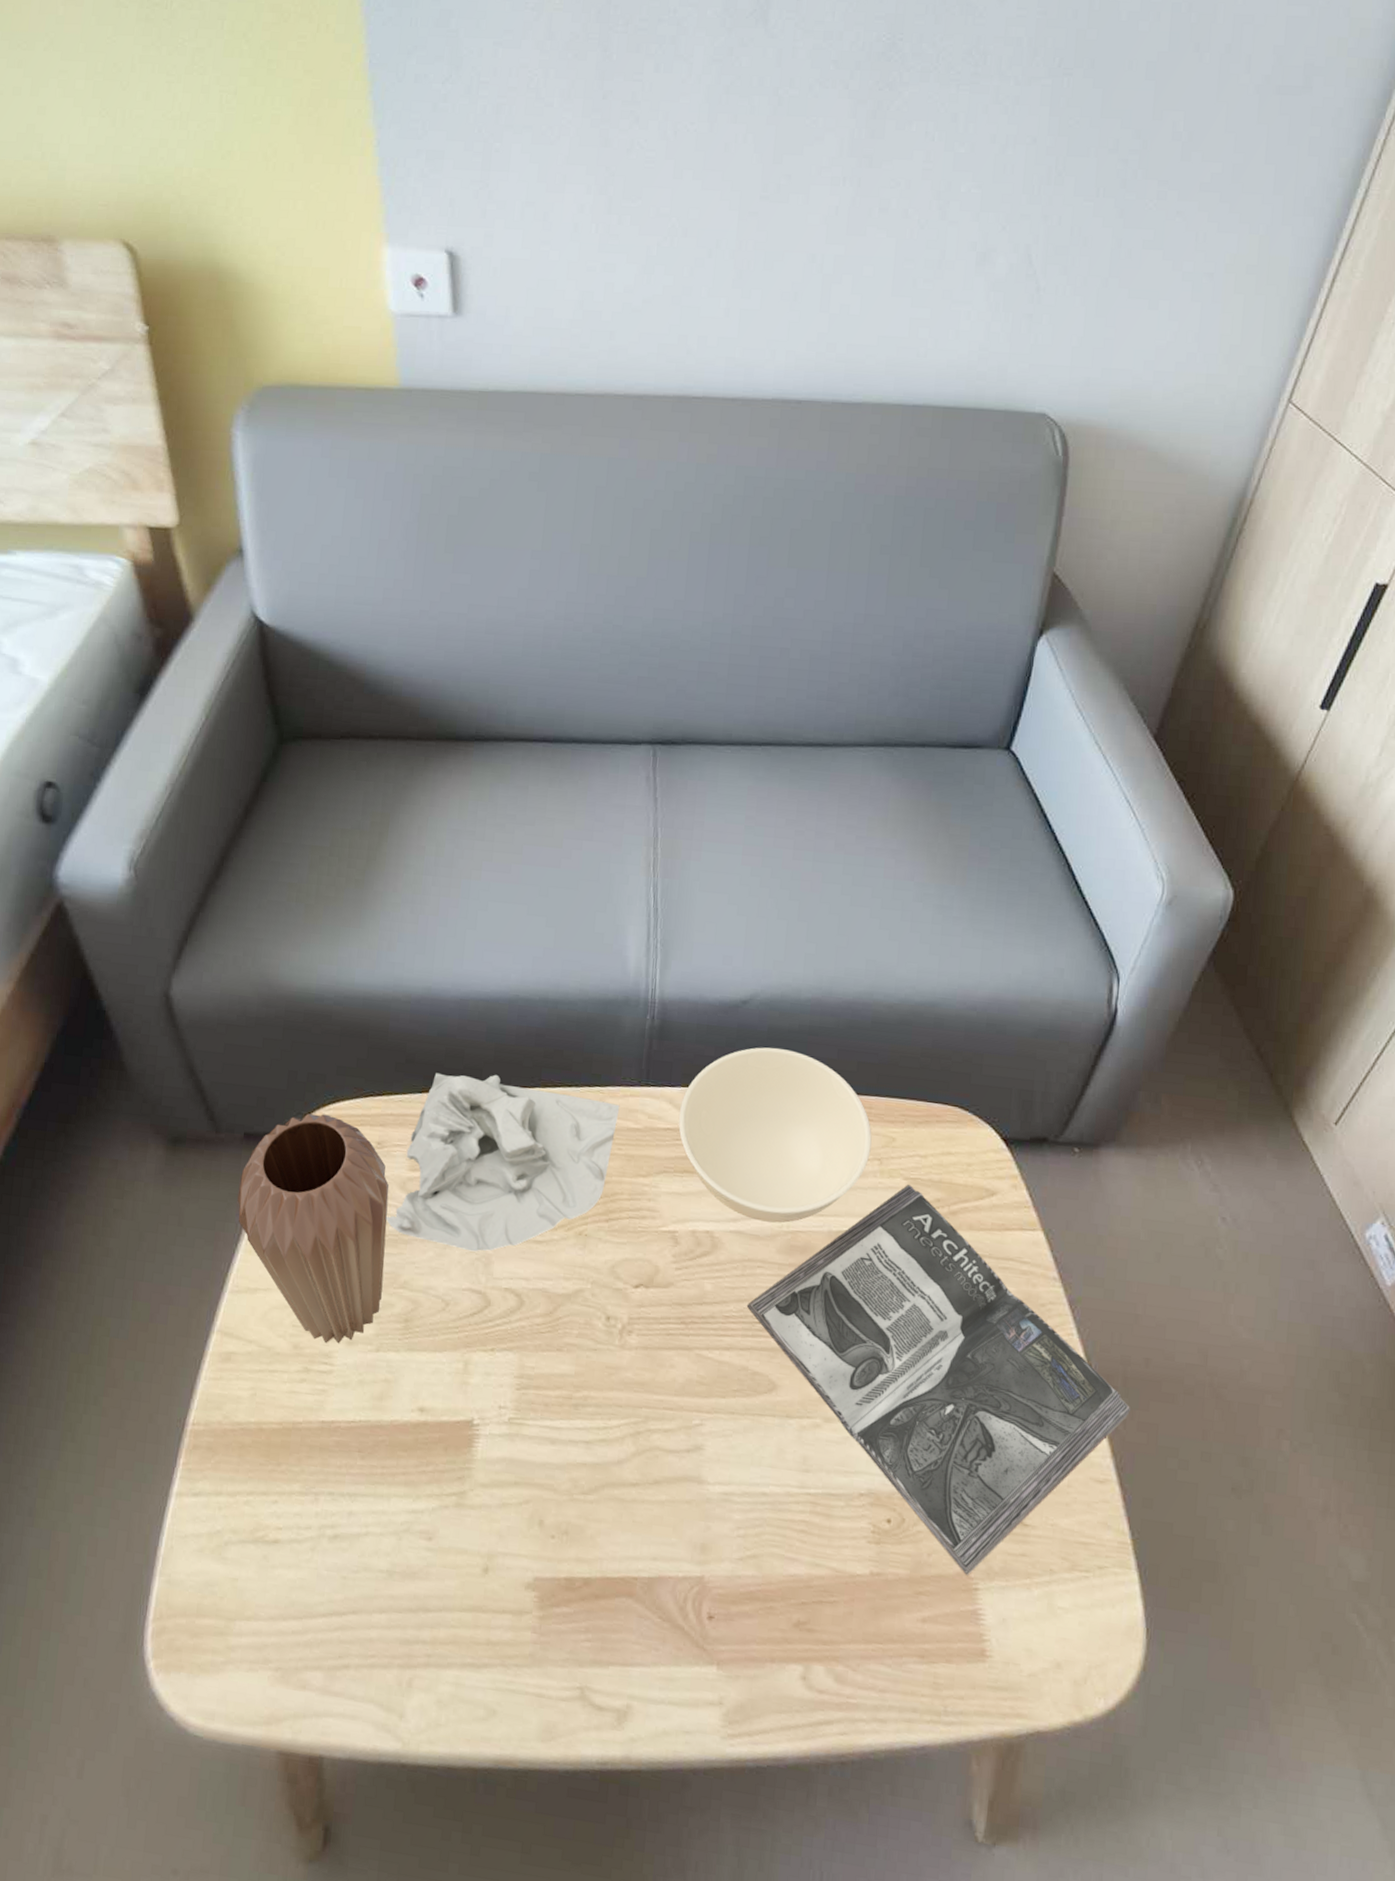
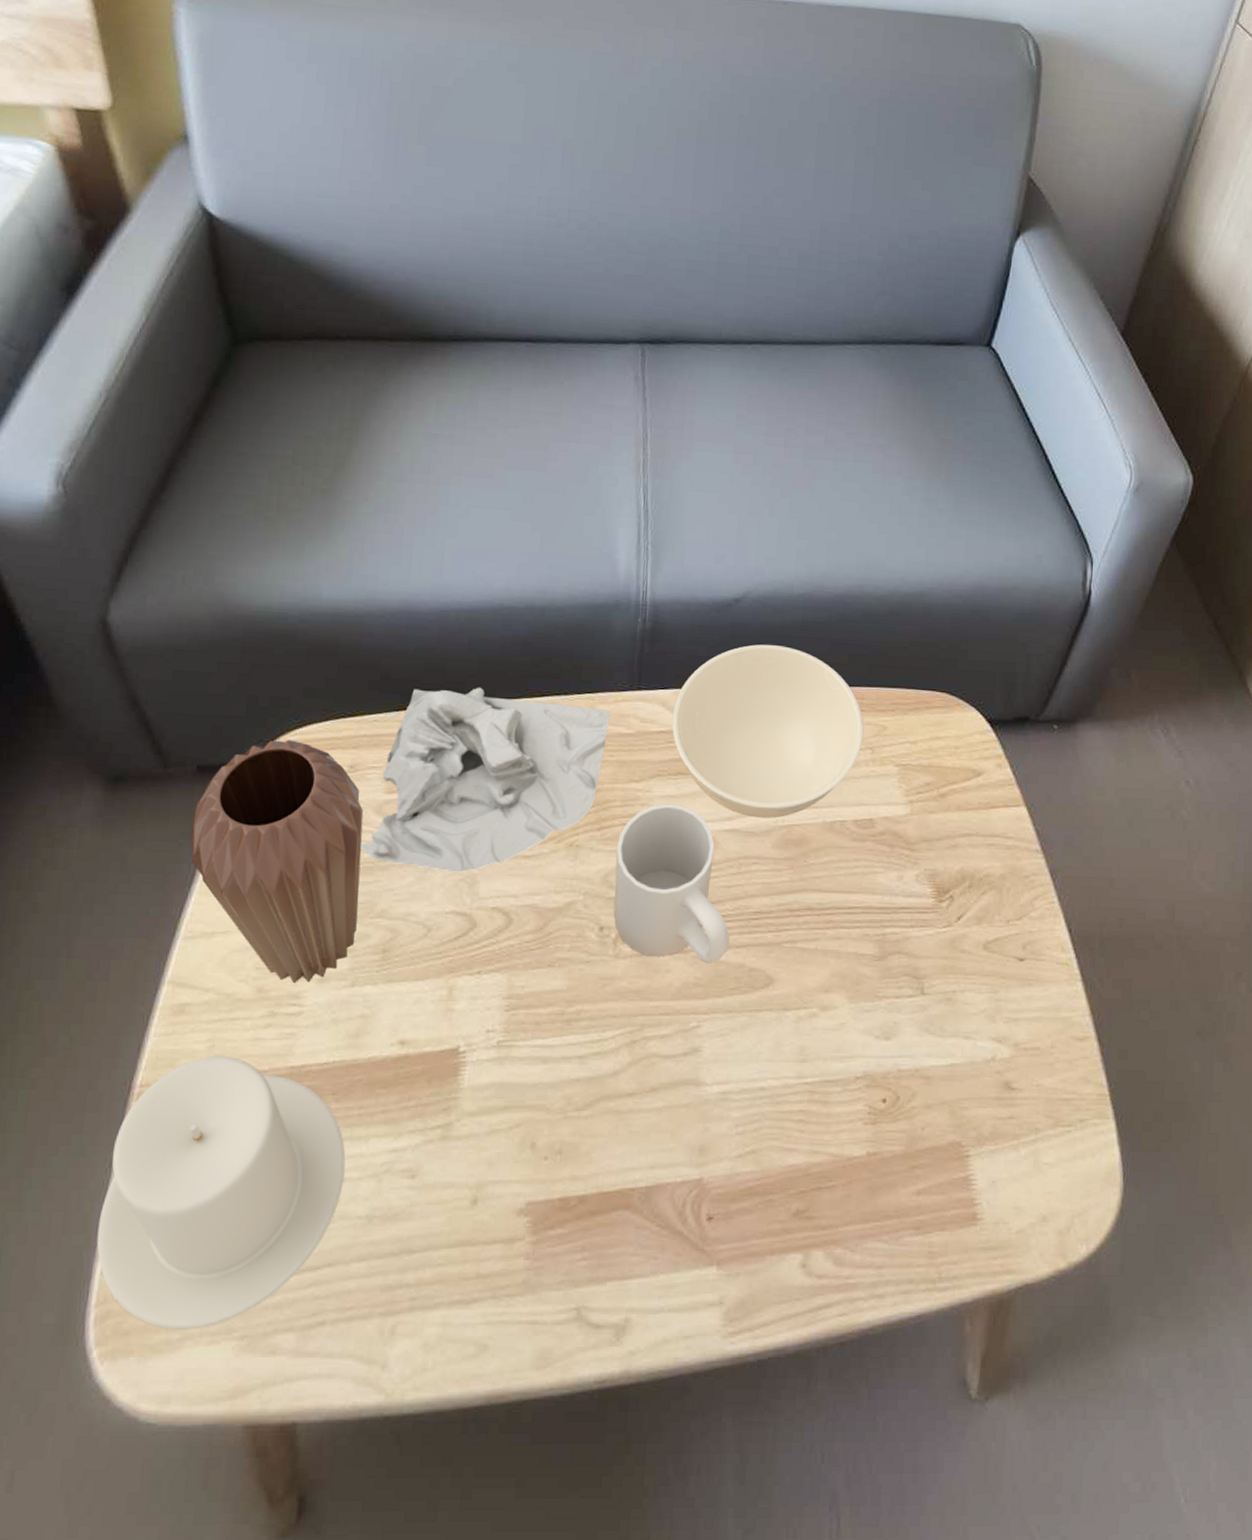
candle: none [154,1403,370,1656] -> present [96,1056,346,1330]
mug: none [620,1200,734,1364] -> present [613,803,730,964]
magazine: present [746,1185,1131,1575] -> none [742,771,1108,1144]

